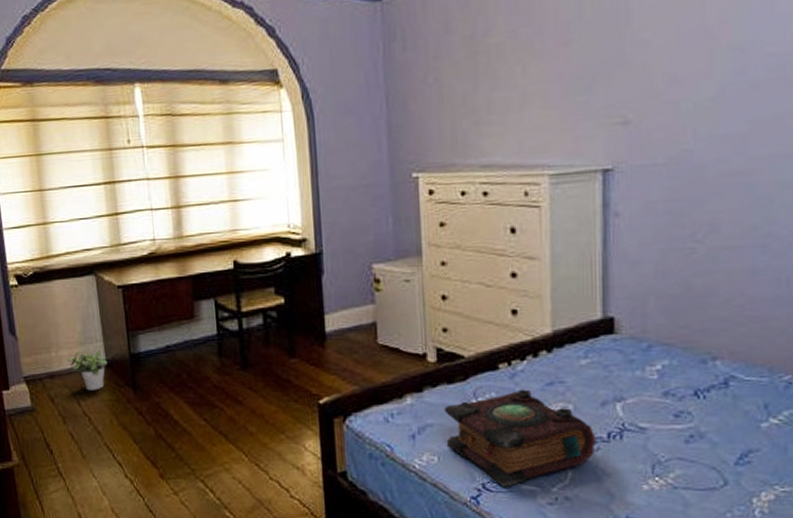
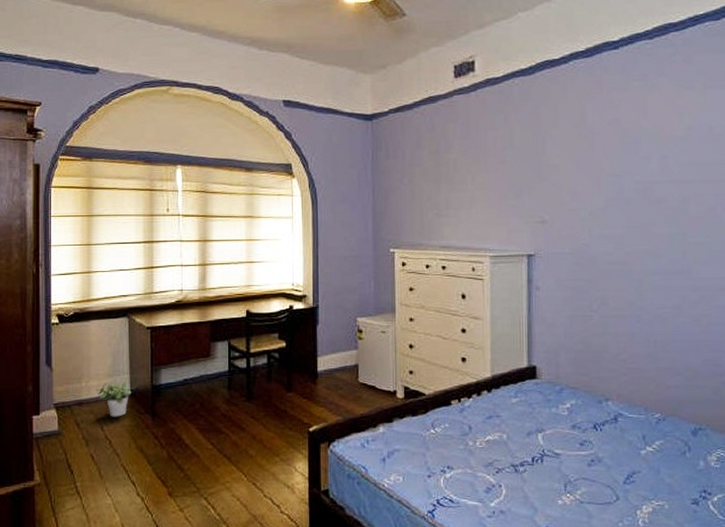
book: present [444,389,596,487] -> none [409,421,524,502]

